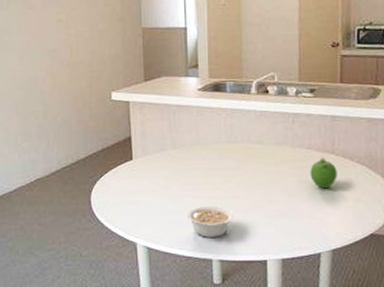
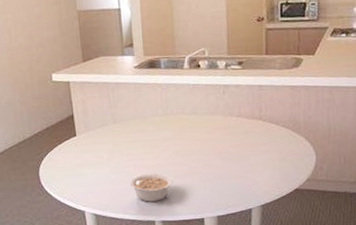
fruit: present [310,158,337,189] -> none [240,124,265,152]

